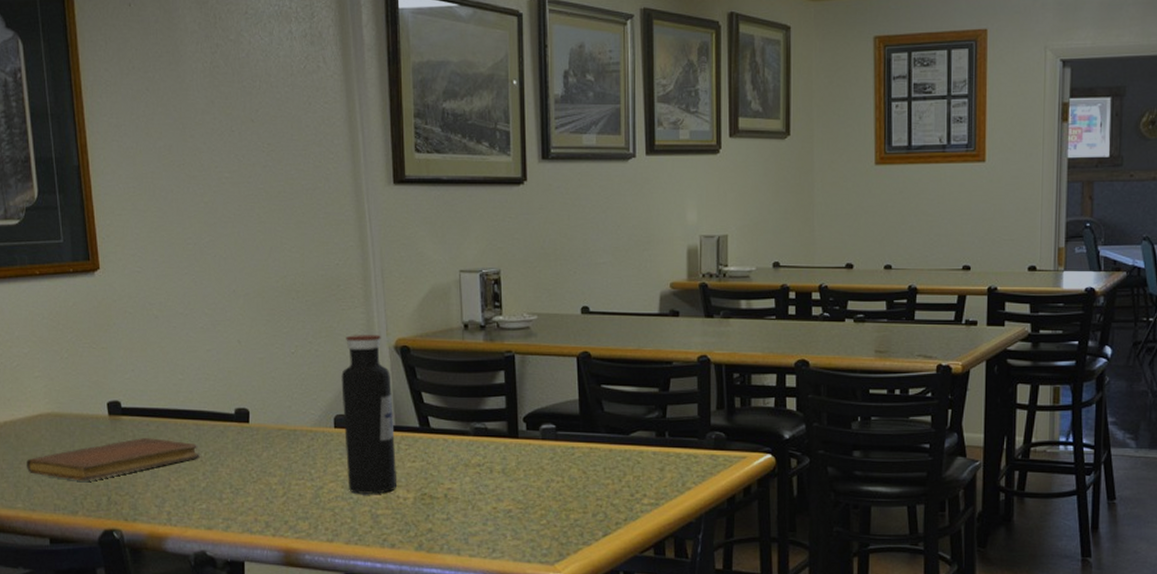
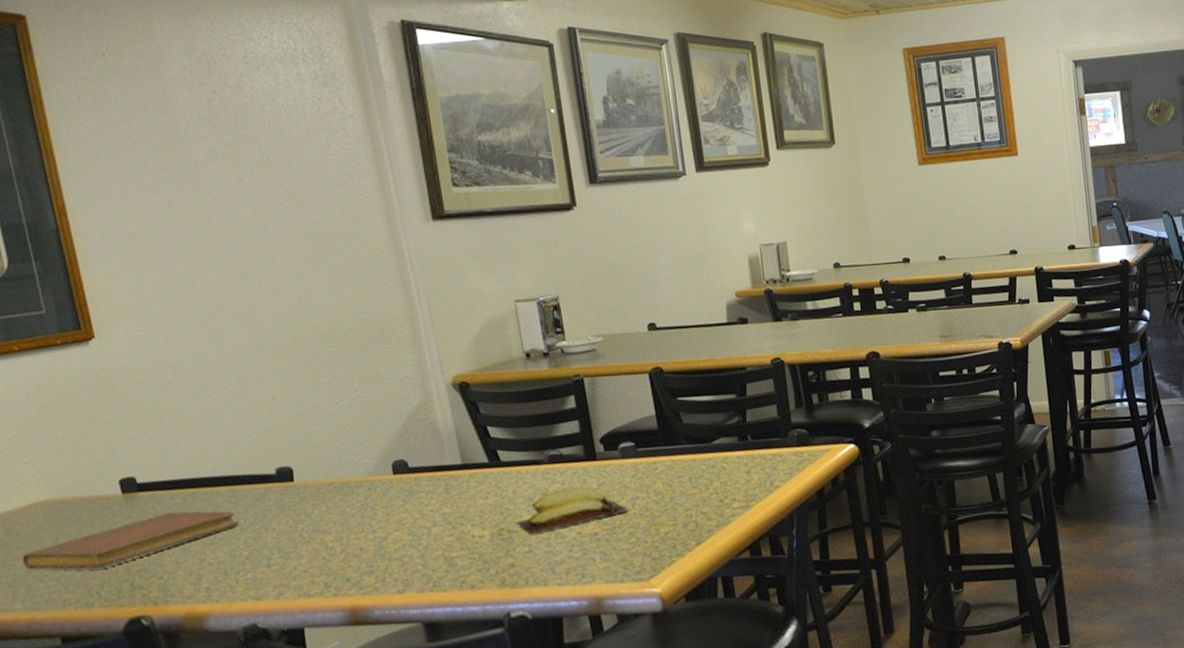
water bottle: present [341,335,398,494] -> none [395,374,471,539]
banana: none [437,463,543,503] -> present [514,487,629,534]

